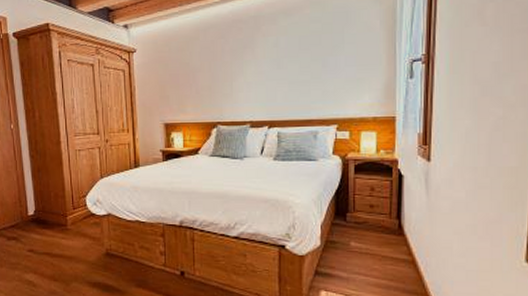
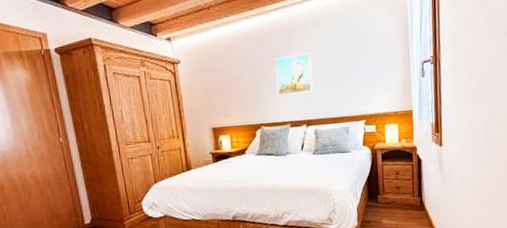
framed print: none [238,45,280,92] -> present [275,52,314,95]

